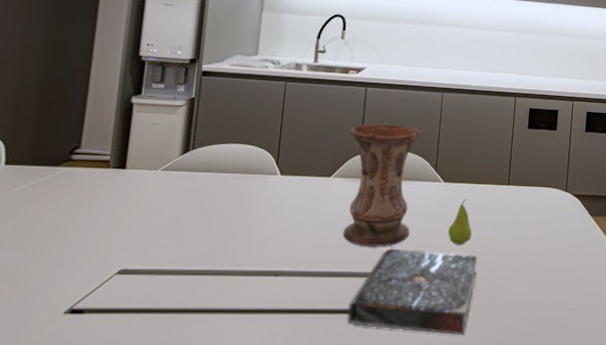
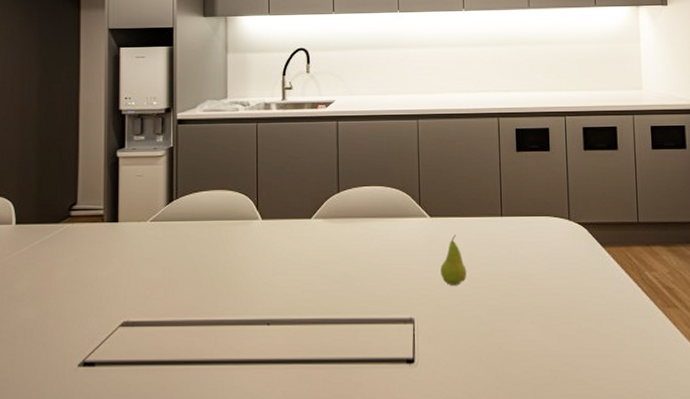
vase: present [343,124,421,247] -> none [326,158,399,291]
book: present [347,248,478,336] -> none [344,291,477,387]

